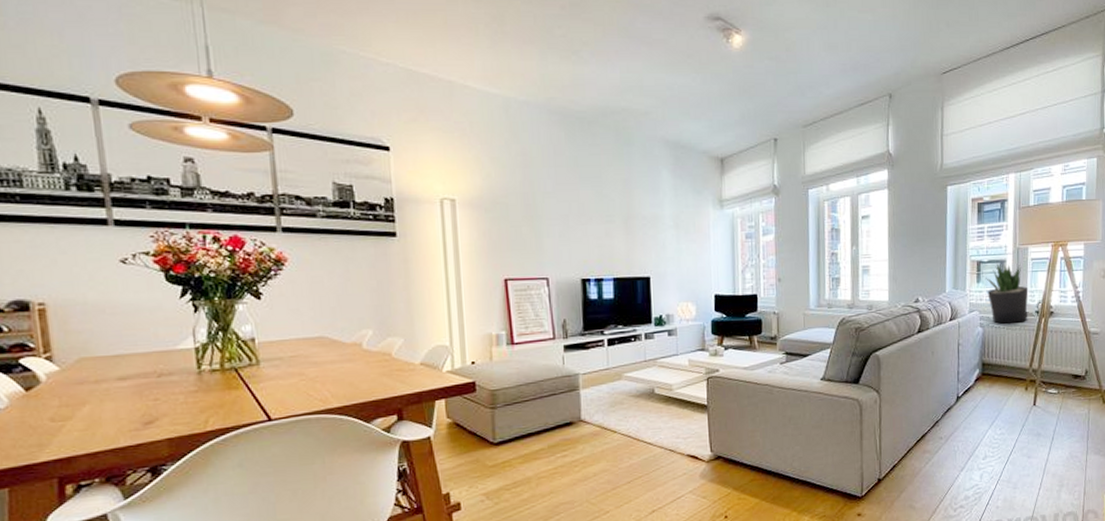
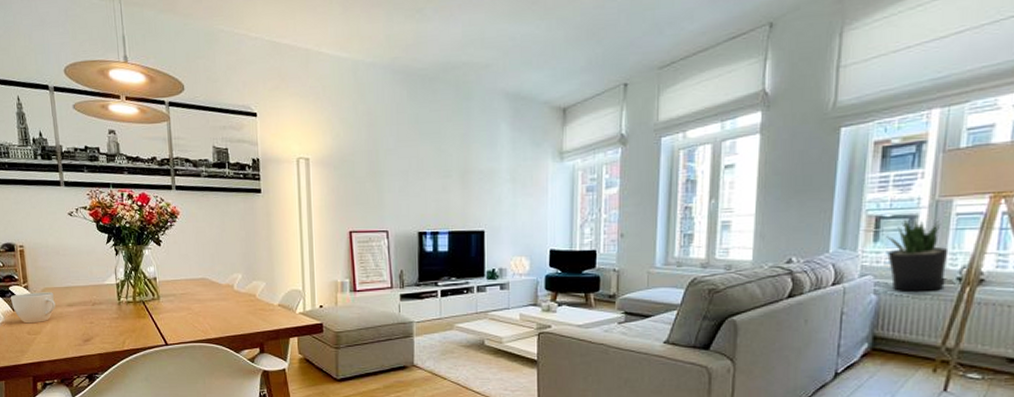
cup: none [22,363,98,407] -> present [11,292,56,324]

